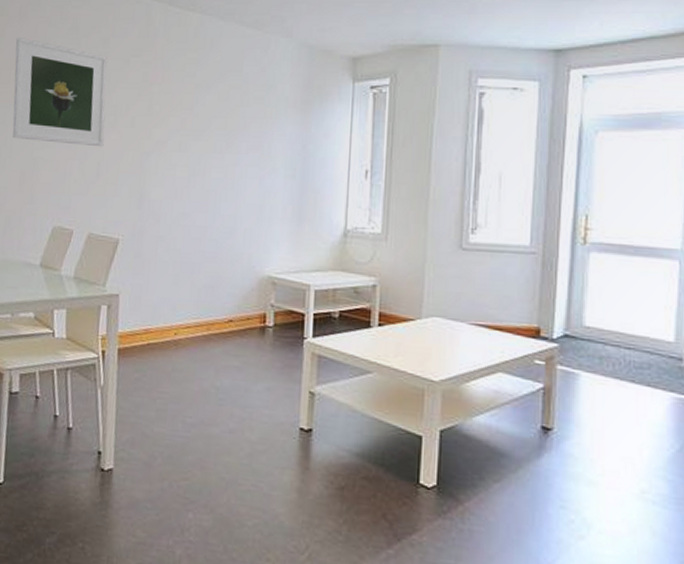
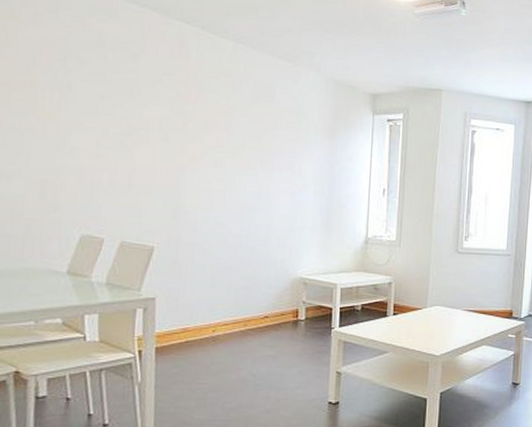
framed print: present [12,38,107,147] -> none [29,44,137,160]

